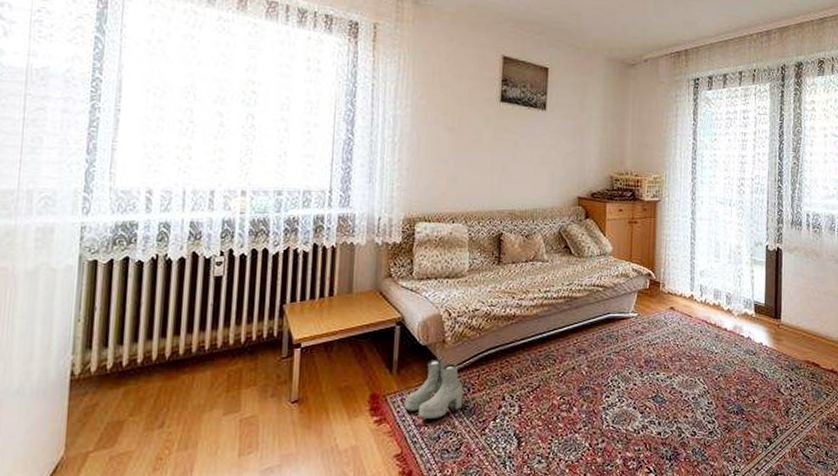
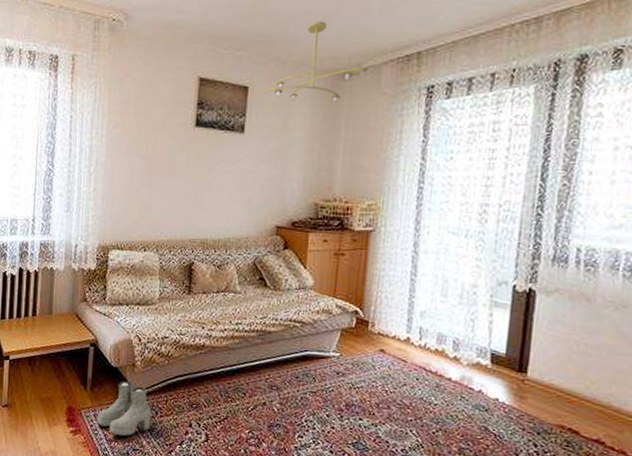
ceiling light fixture: none [563,15,644,87] -> present [265,21,363,102]

